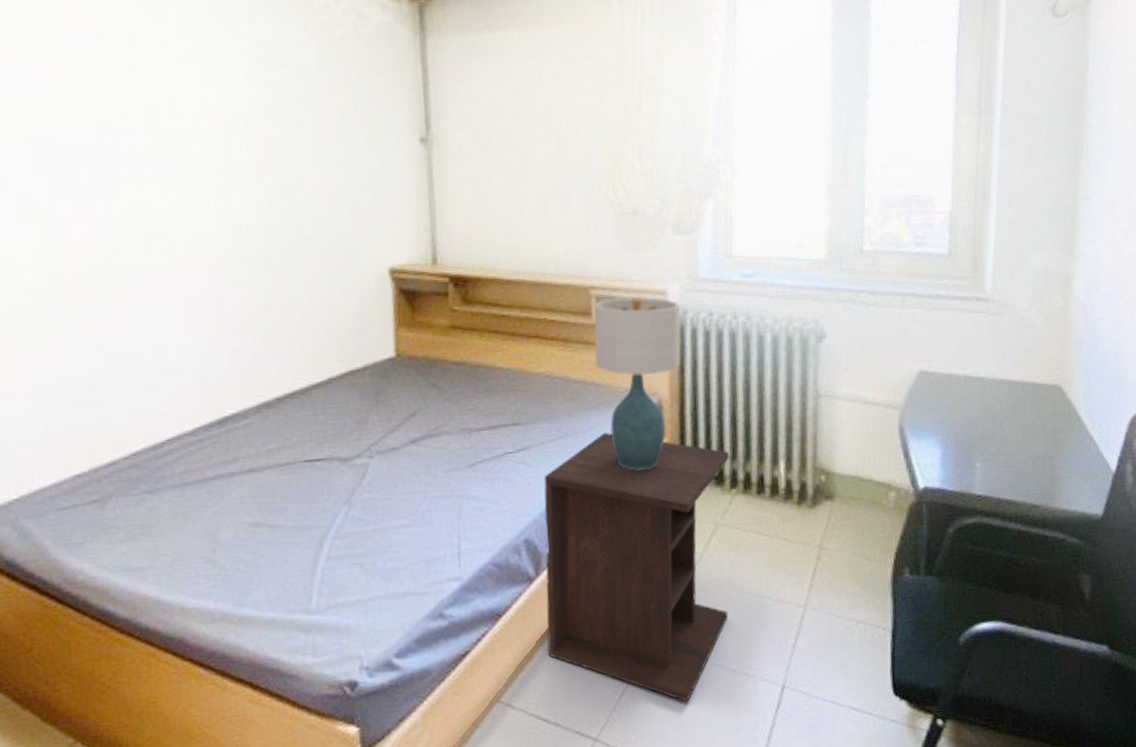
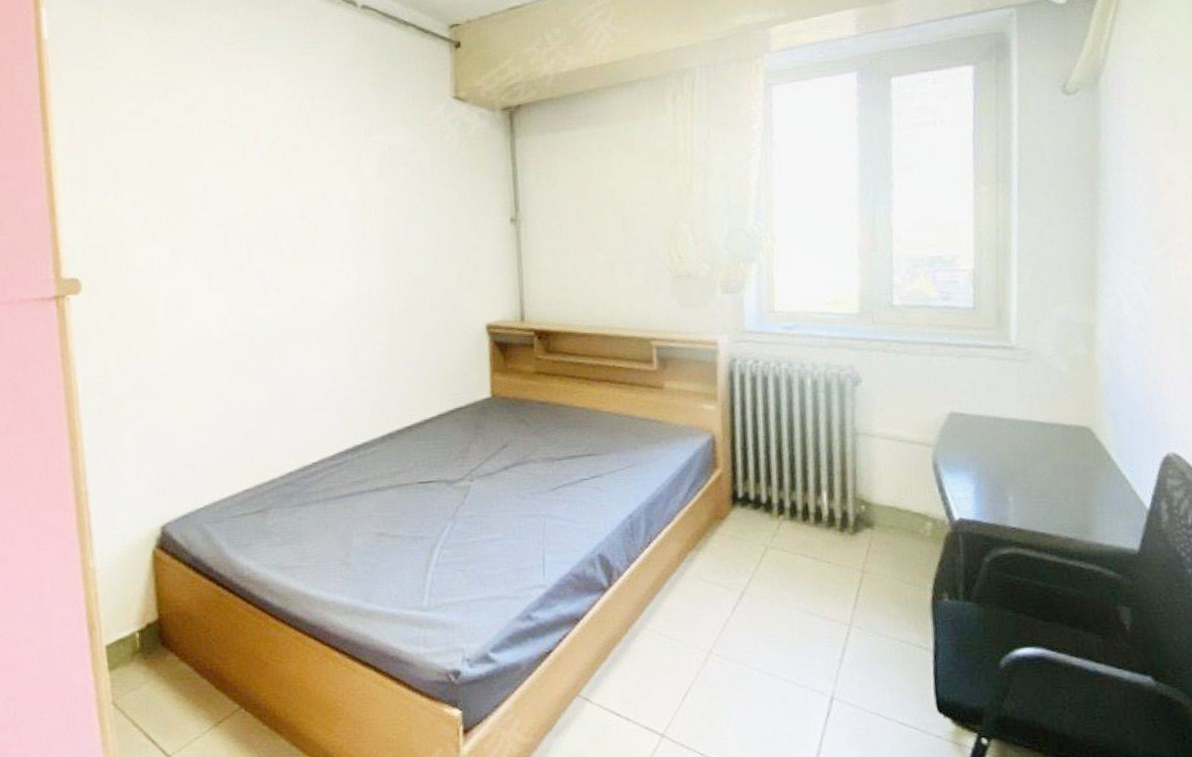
nightstand: present [543,432,729,702] -> none [614,463,779,706]
table lamp: present [593,297,681,471] -> none [654,347,731,498]

